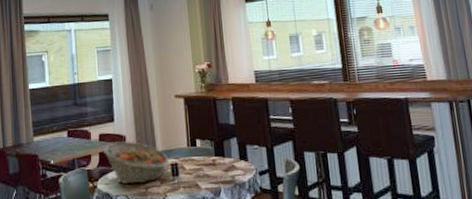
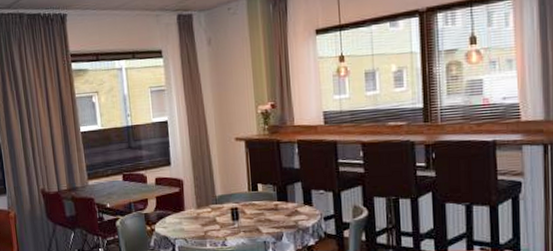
fruit basket: present [102,141,169,185] -> none [159,185,229,229]

